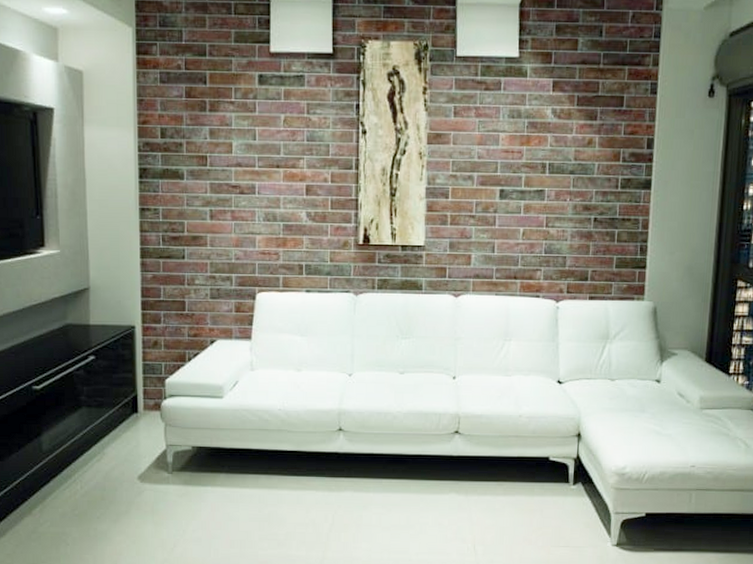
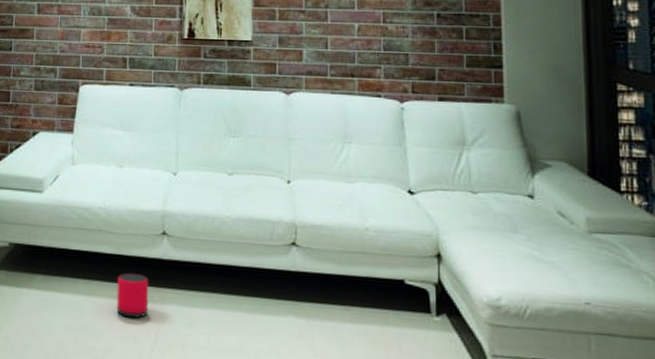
speaker: none [296,466,327,506] -> present [116,273,149,318]

